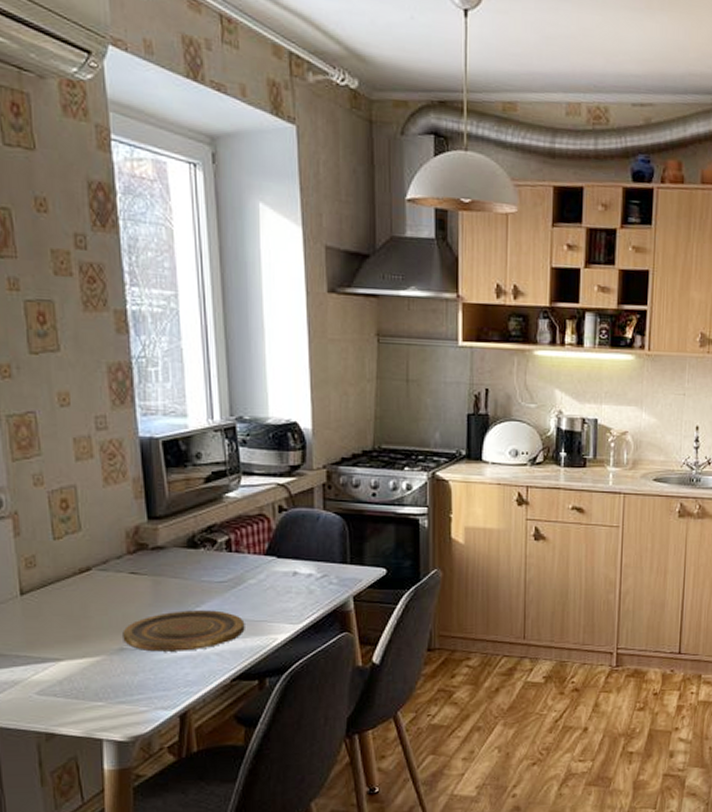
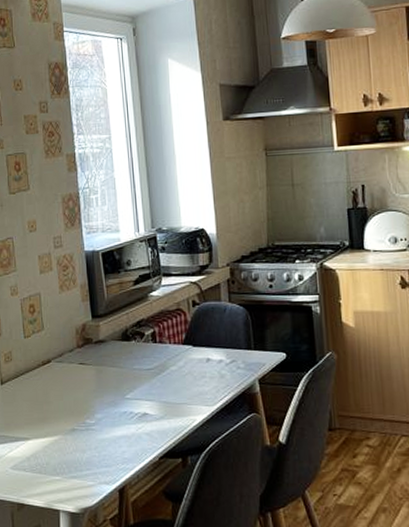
plate: present [122,610,245,652] -> none [74,394,169,432]

